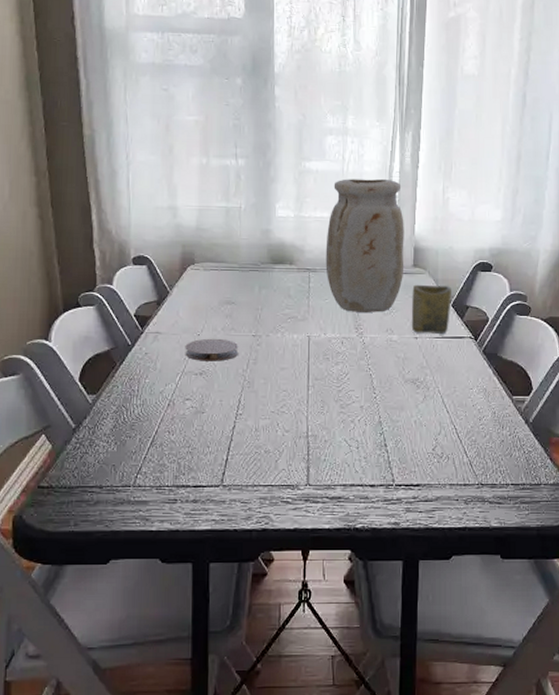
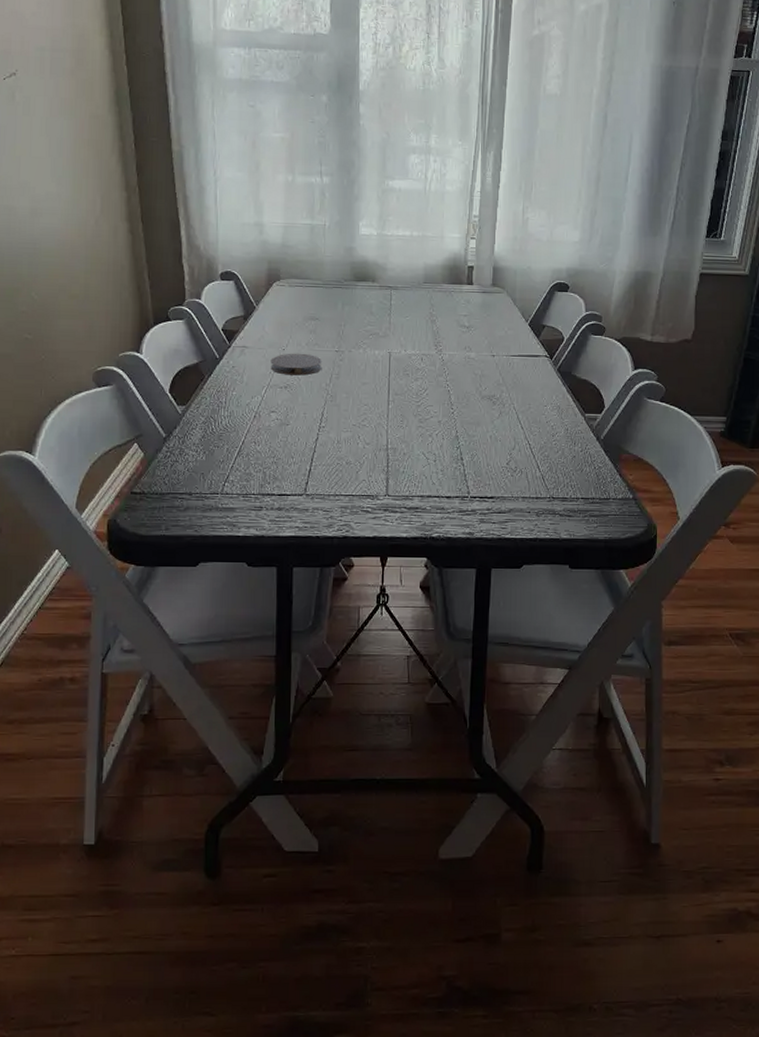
vase: present [325,178,404,314] -> none [407,198,484,331]
cup: present [411,284,451,334] -> none [489,303,529,352]

